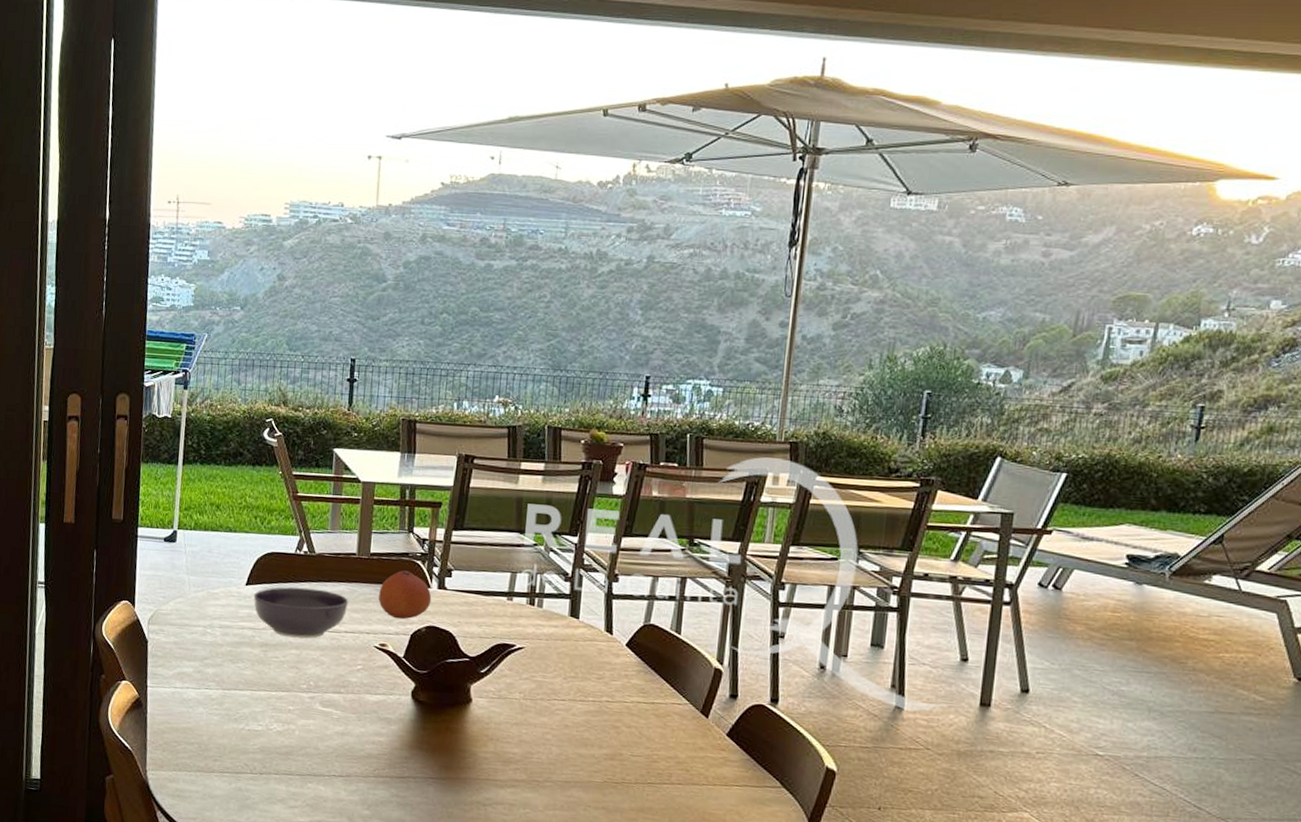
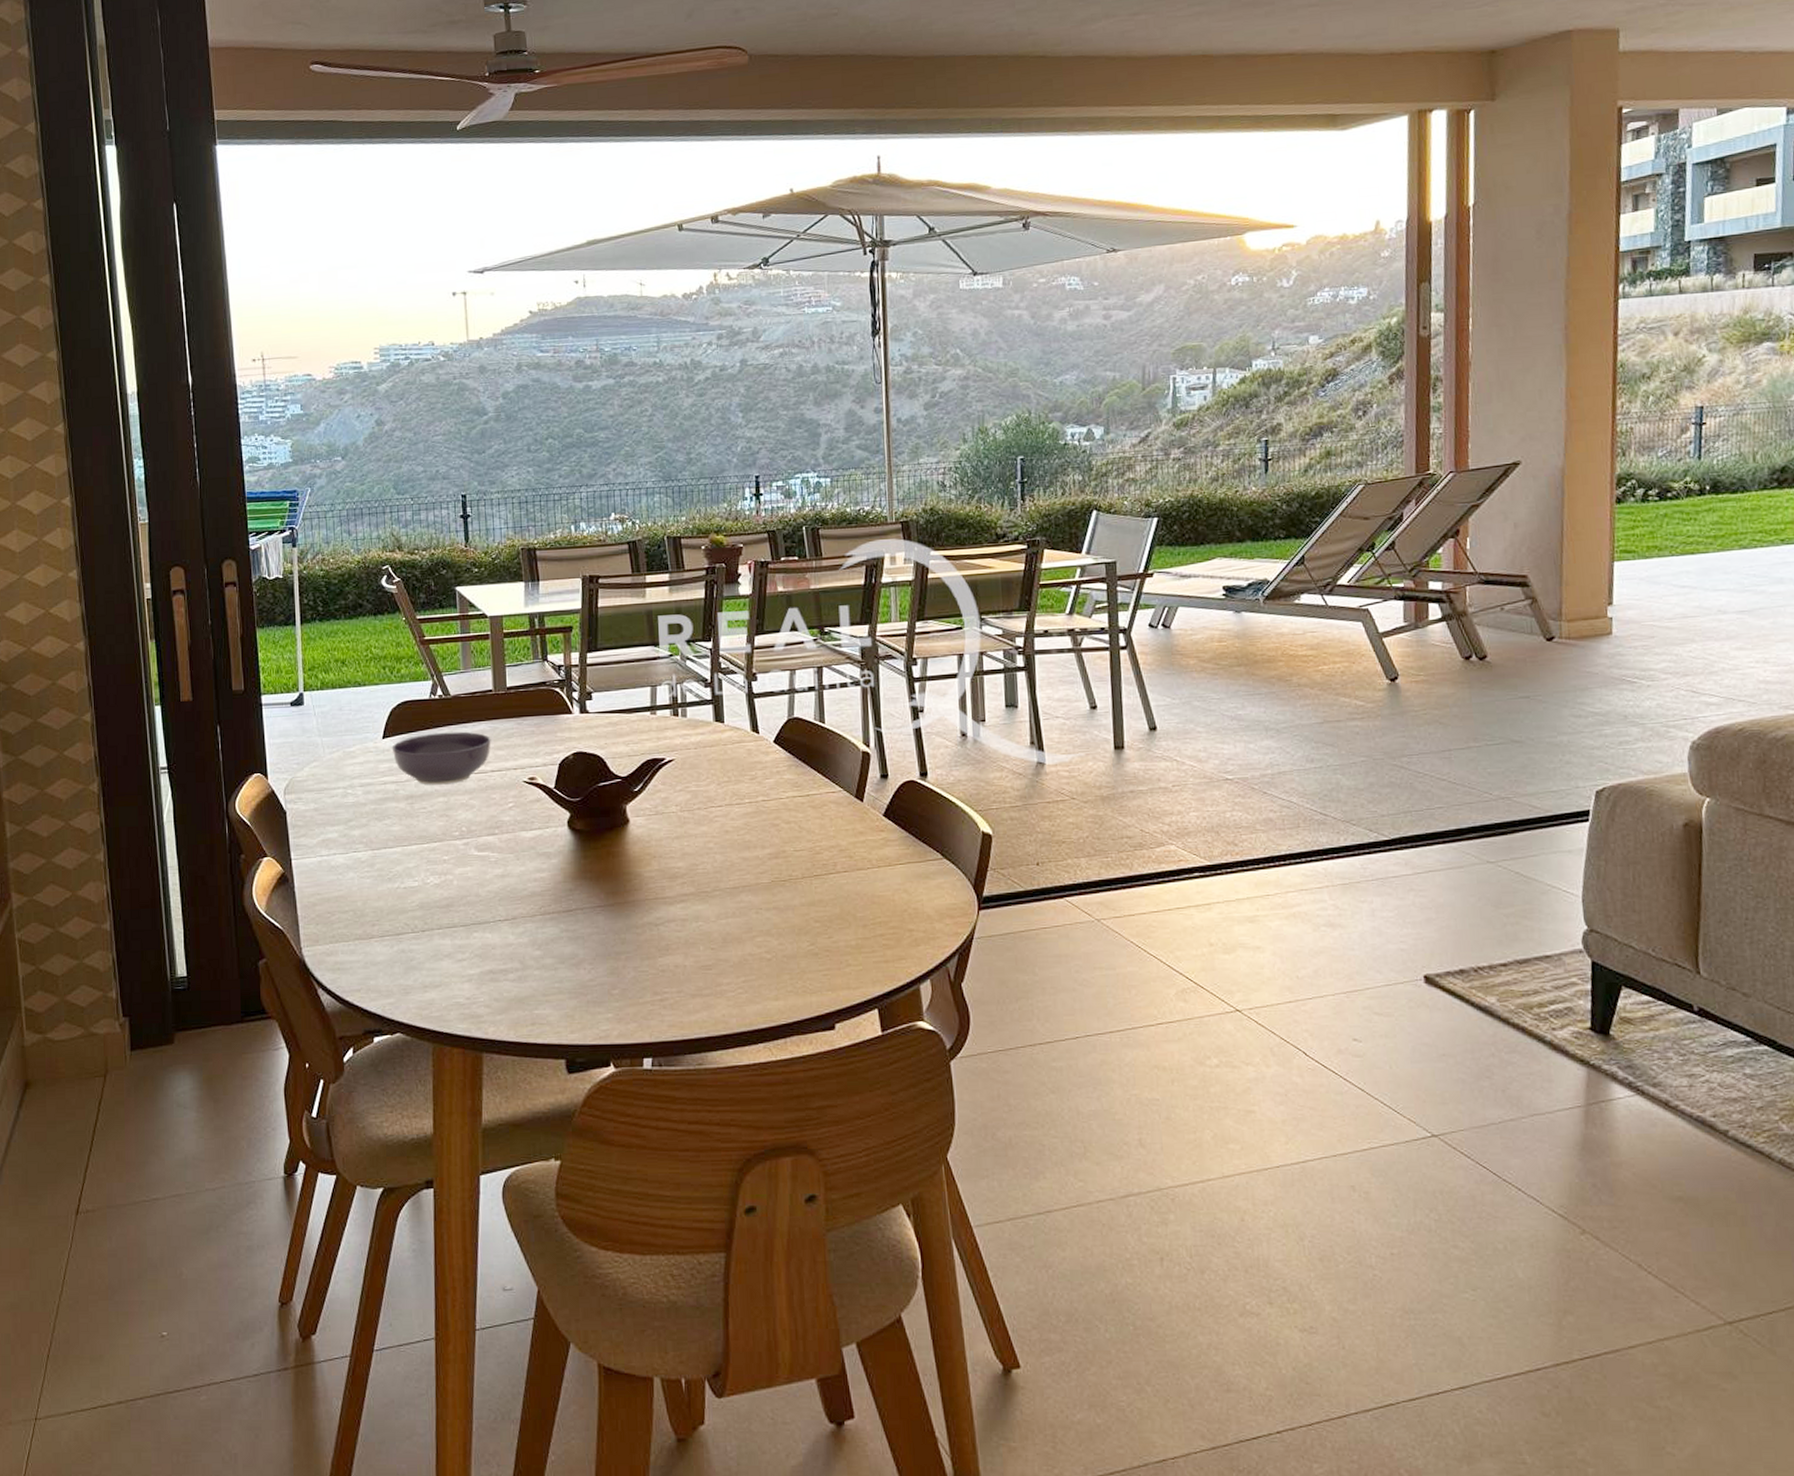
fruit: present [378,570,432,619] -> none [521,700,575,750]

